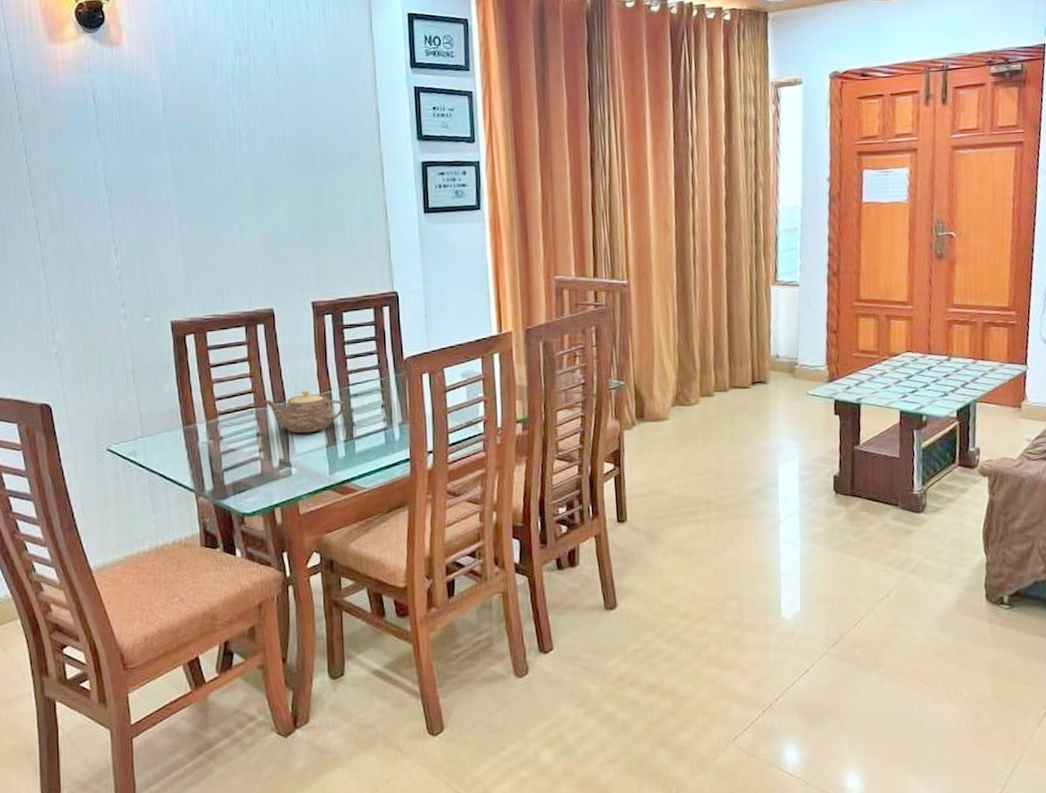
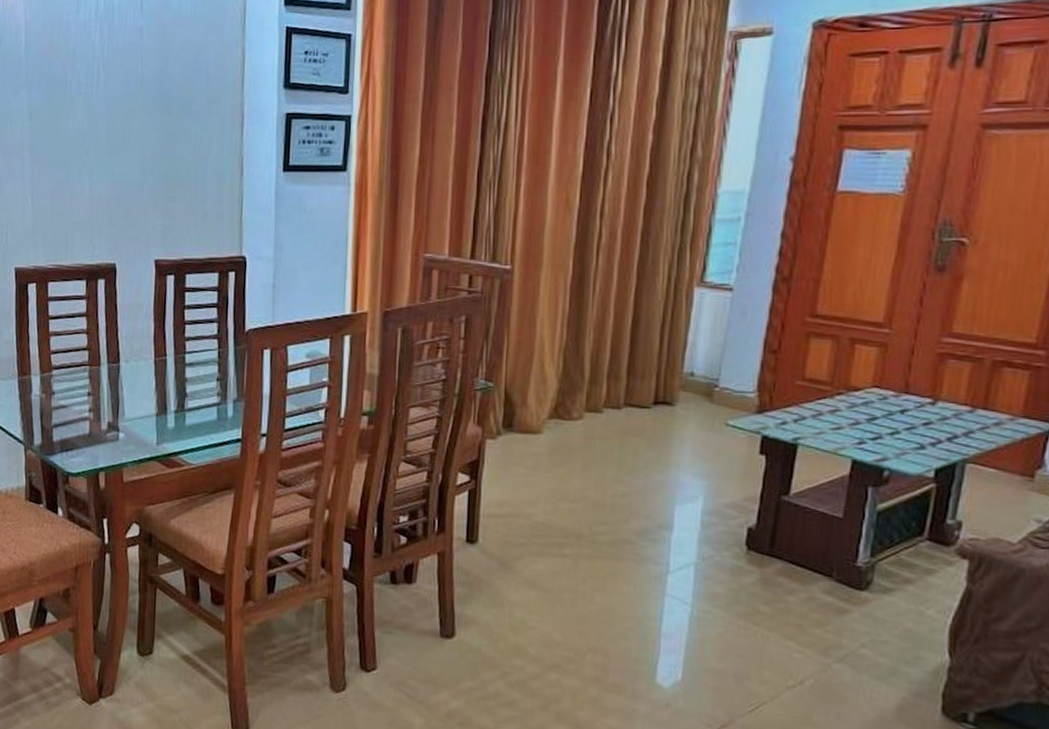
teapot: present [264,389,345,434] -> none [98,352,179,399]

